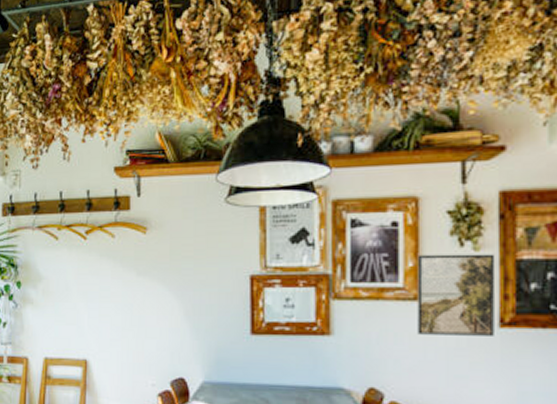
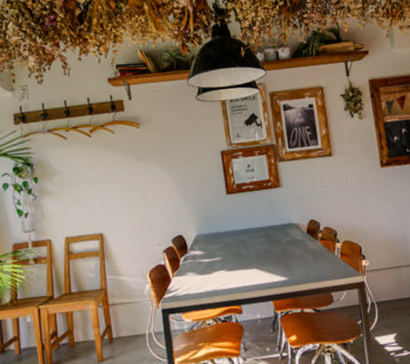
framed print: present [417,254,496,336] -> none [327,120,379,179]

